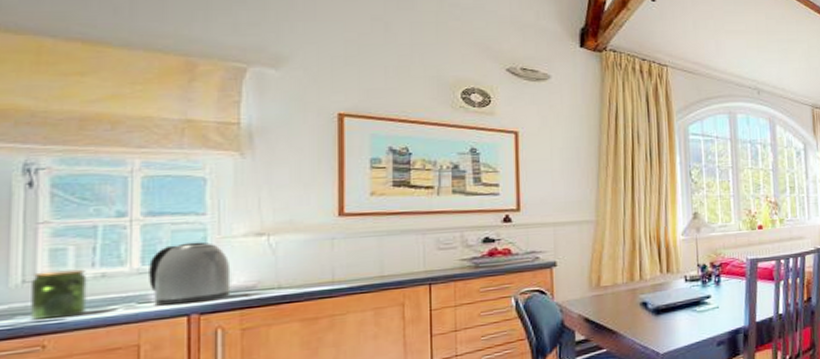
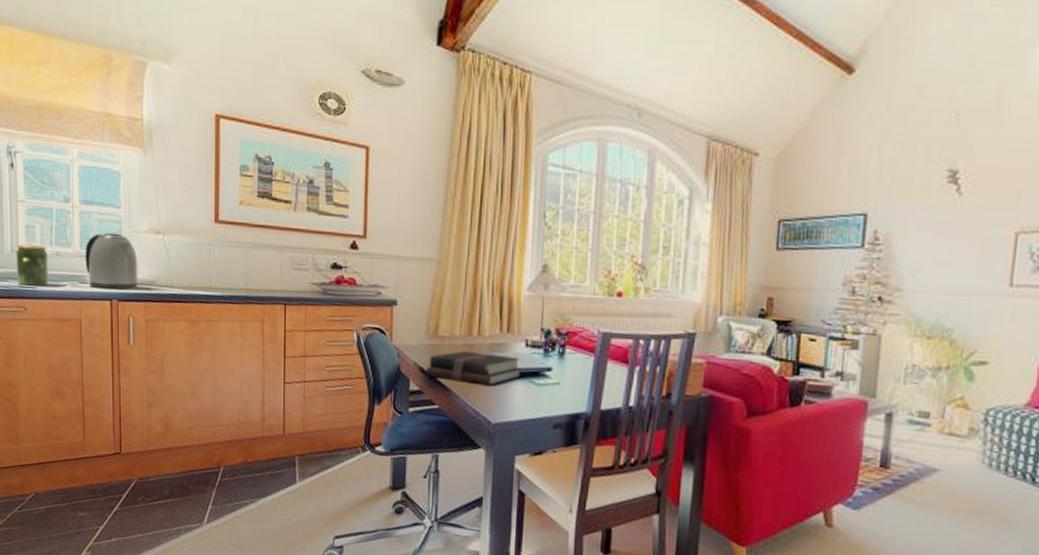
hardback book: none [591,292,684,325] -> present [426,351,522,385]

